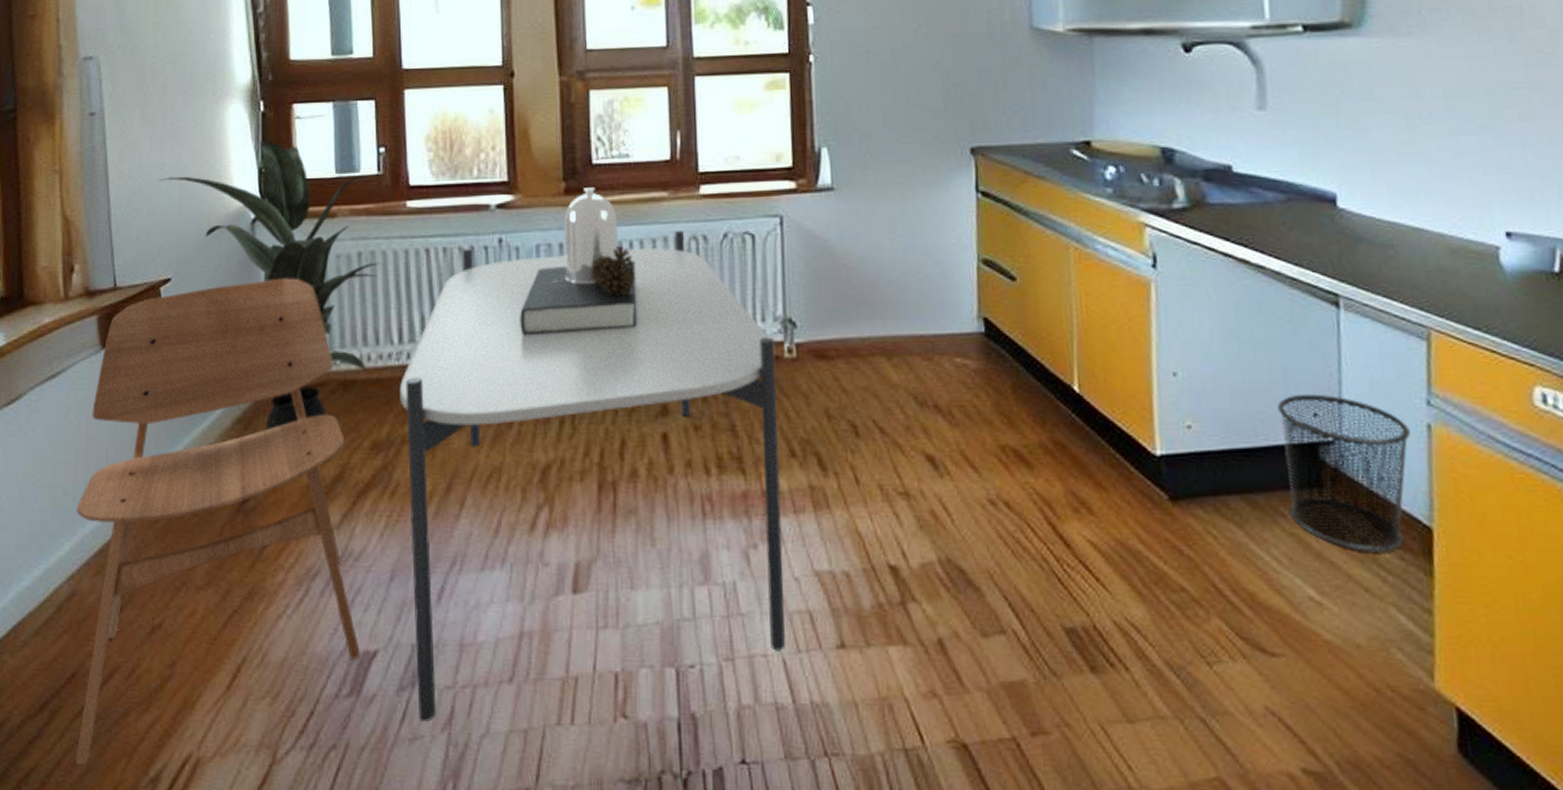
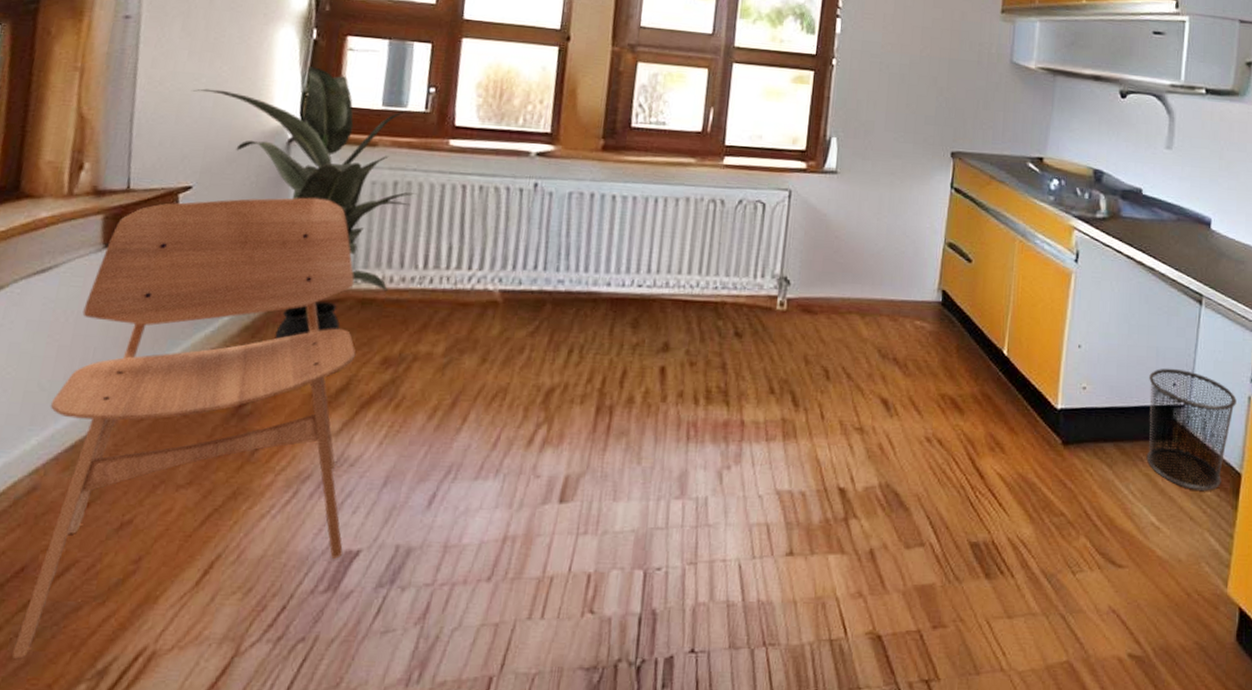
dining table: present [400,187,785,722] -> none [393,147,770,616]

